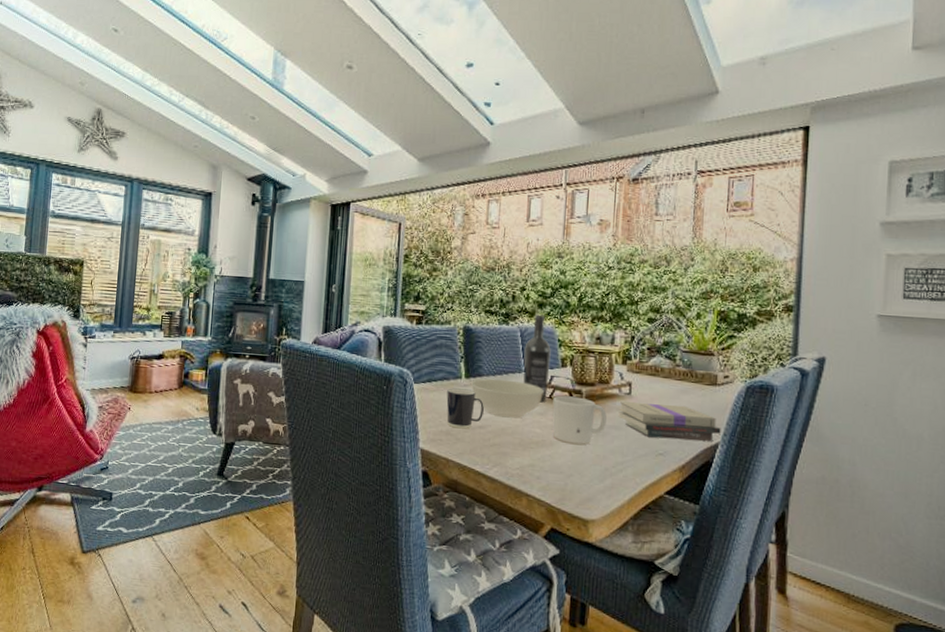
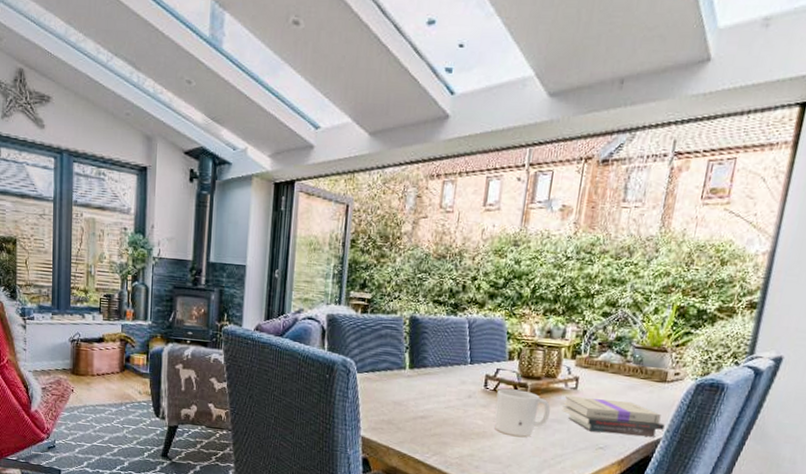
mug: present [446,388,484,429] -> none [389,378,427,419]
bowl: present [470,378,545,418] -> none [414,370,489,410]
wine bottle: present [523,314,551,403] -> none [468,305,499,395]

